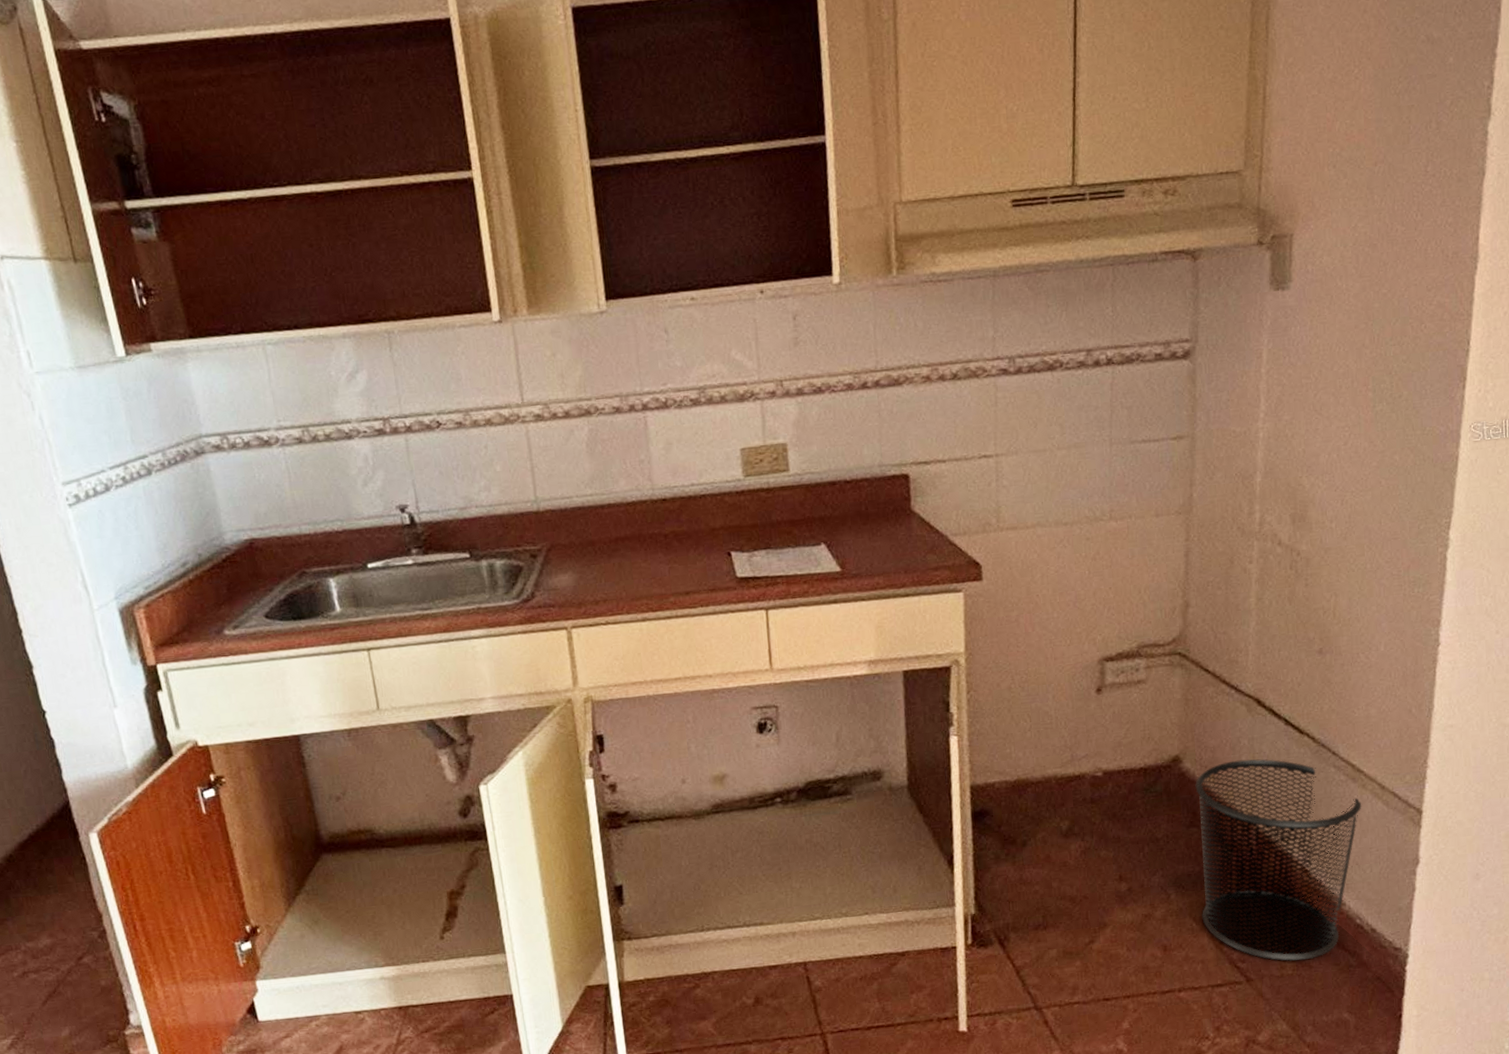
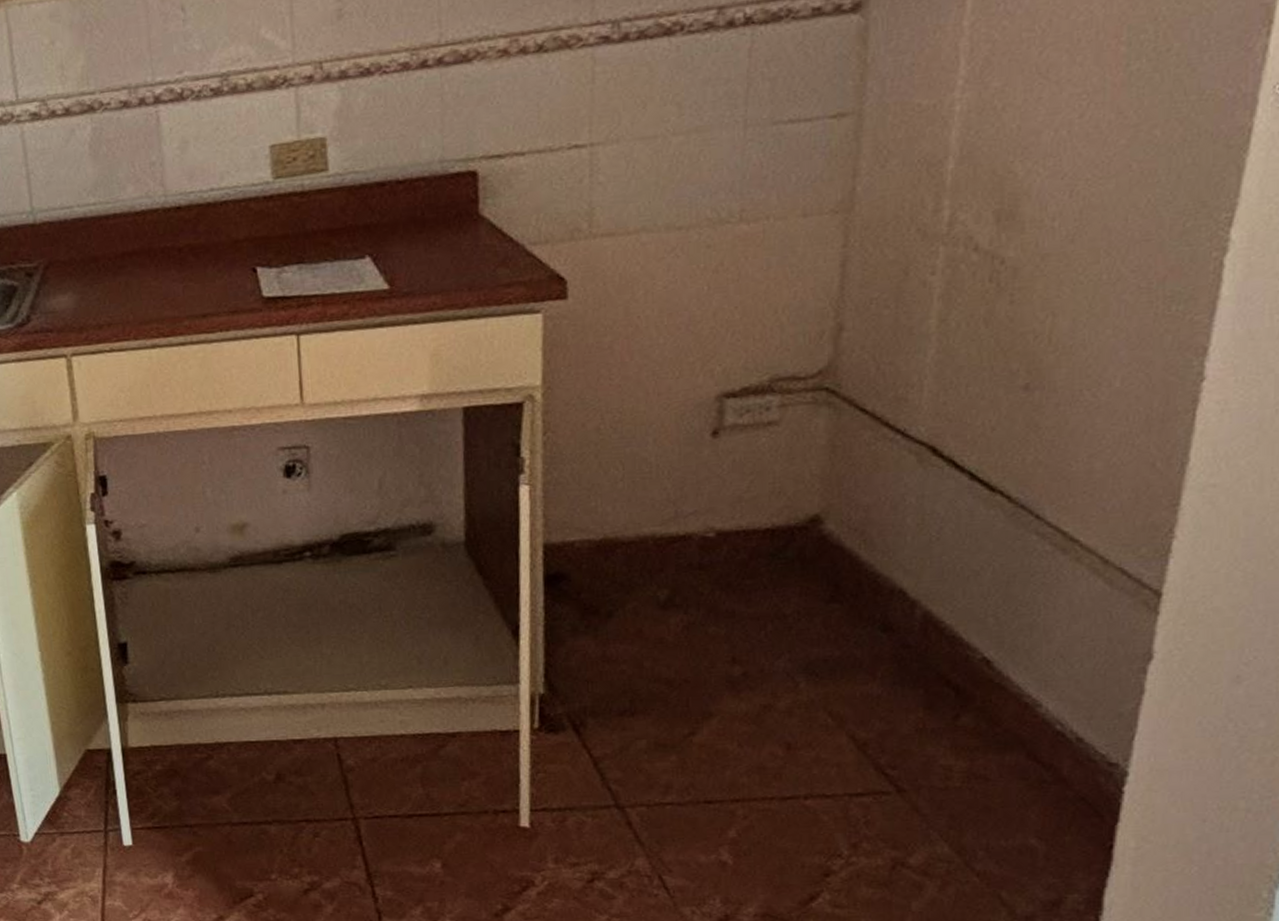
trash can: present [1195,758,1362,961] -> none [840,521,1074,771]

